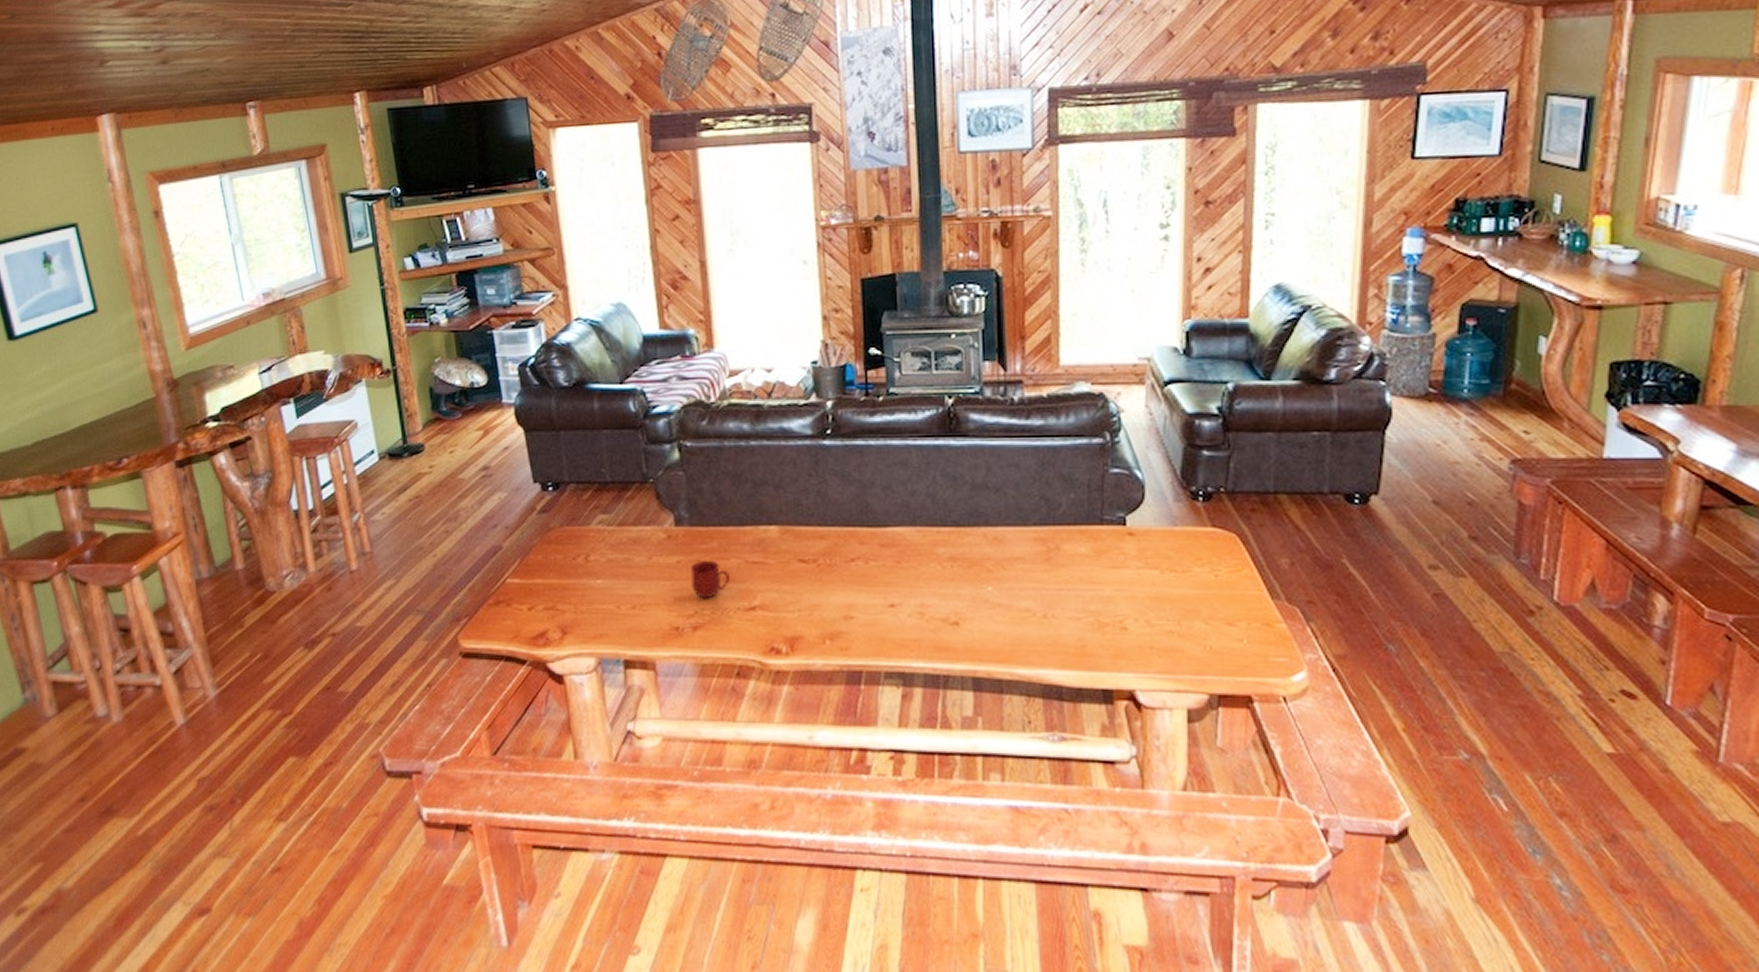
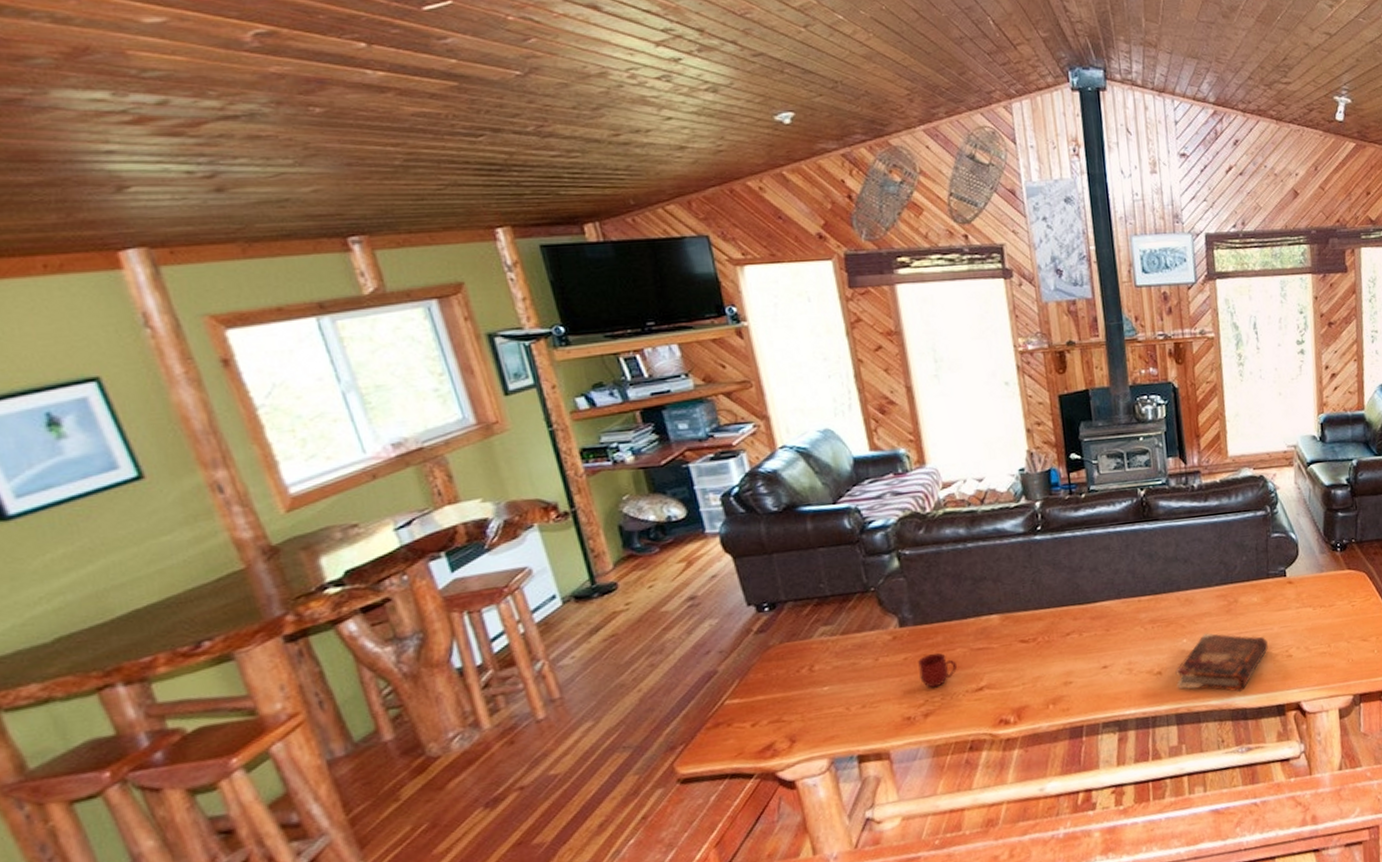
book: none [976,583,1096,665] -> present [1175,633,1268,693]

